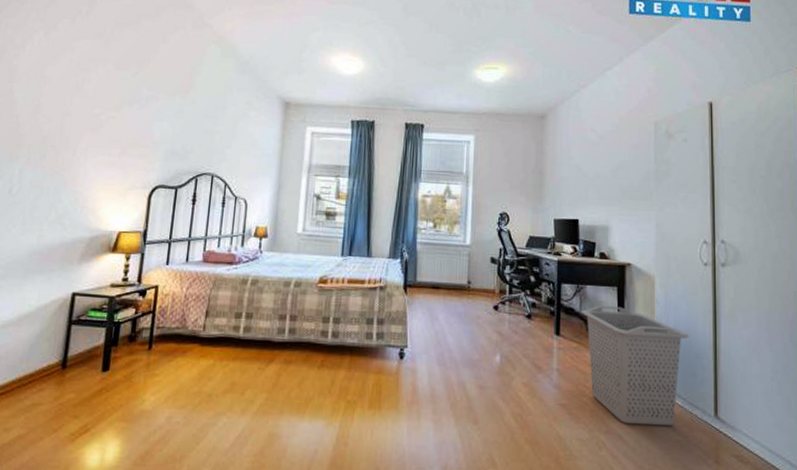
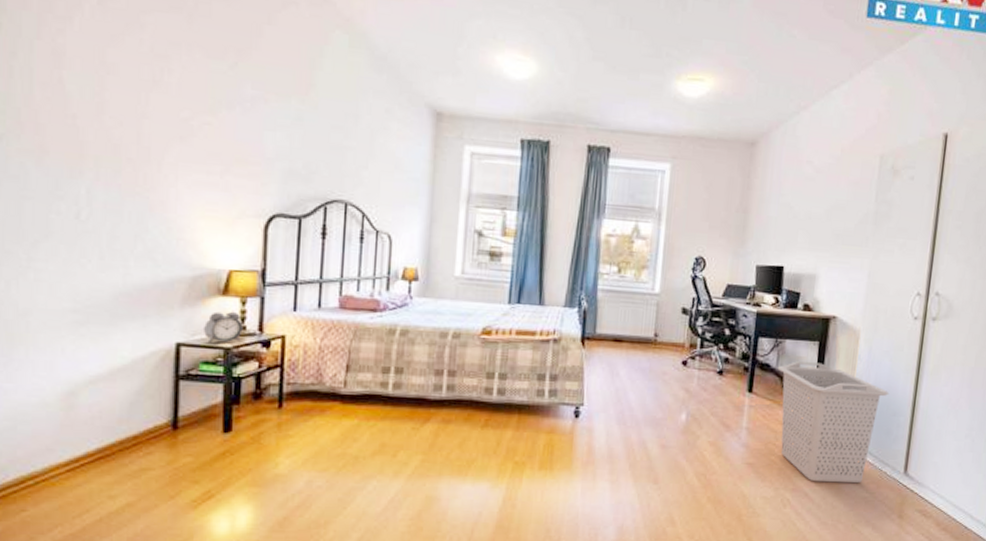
alarm clock: none [94,265,126,294] -> present [202,311,243,344]

